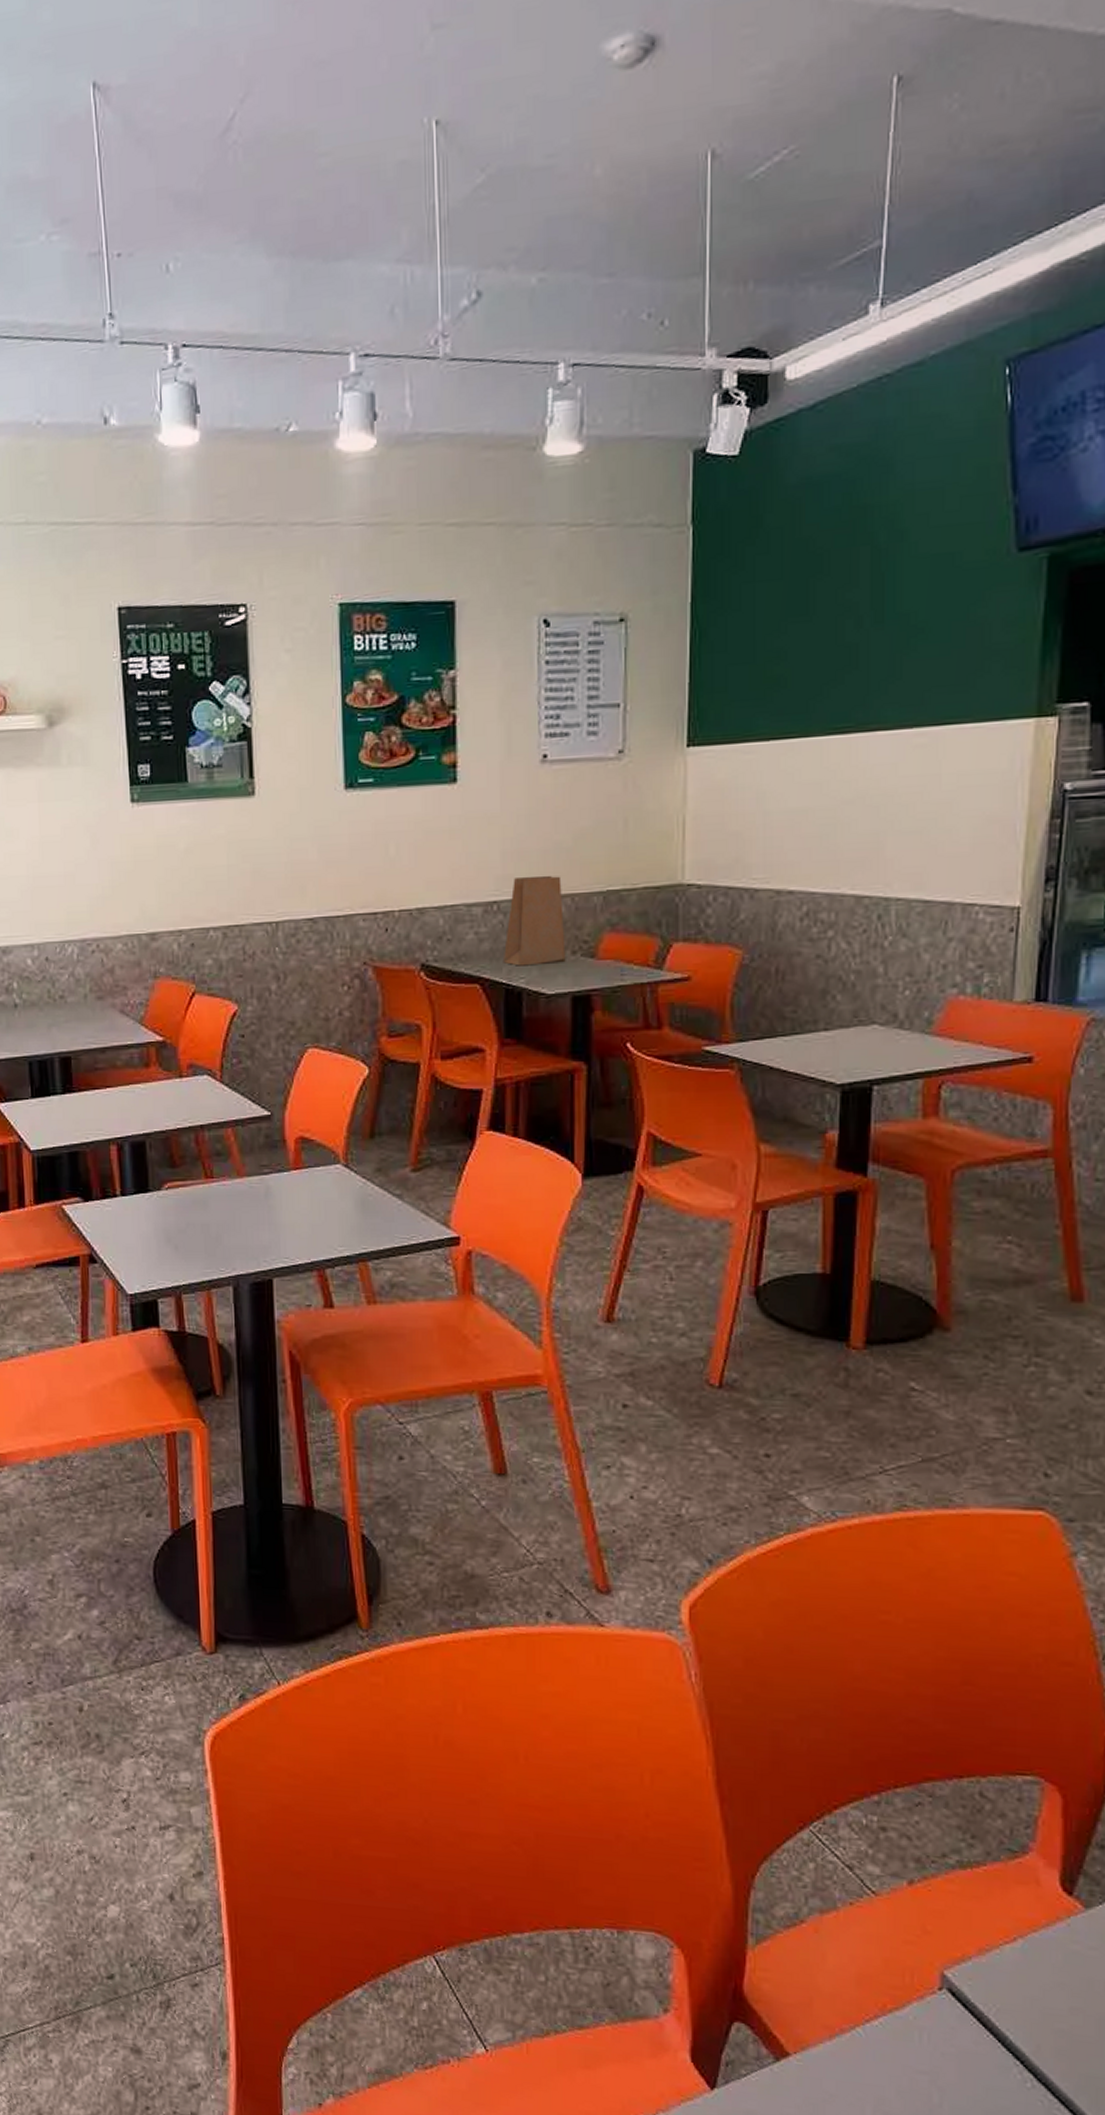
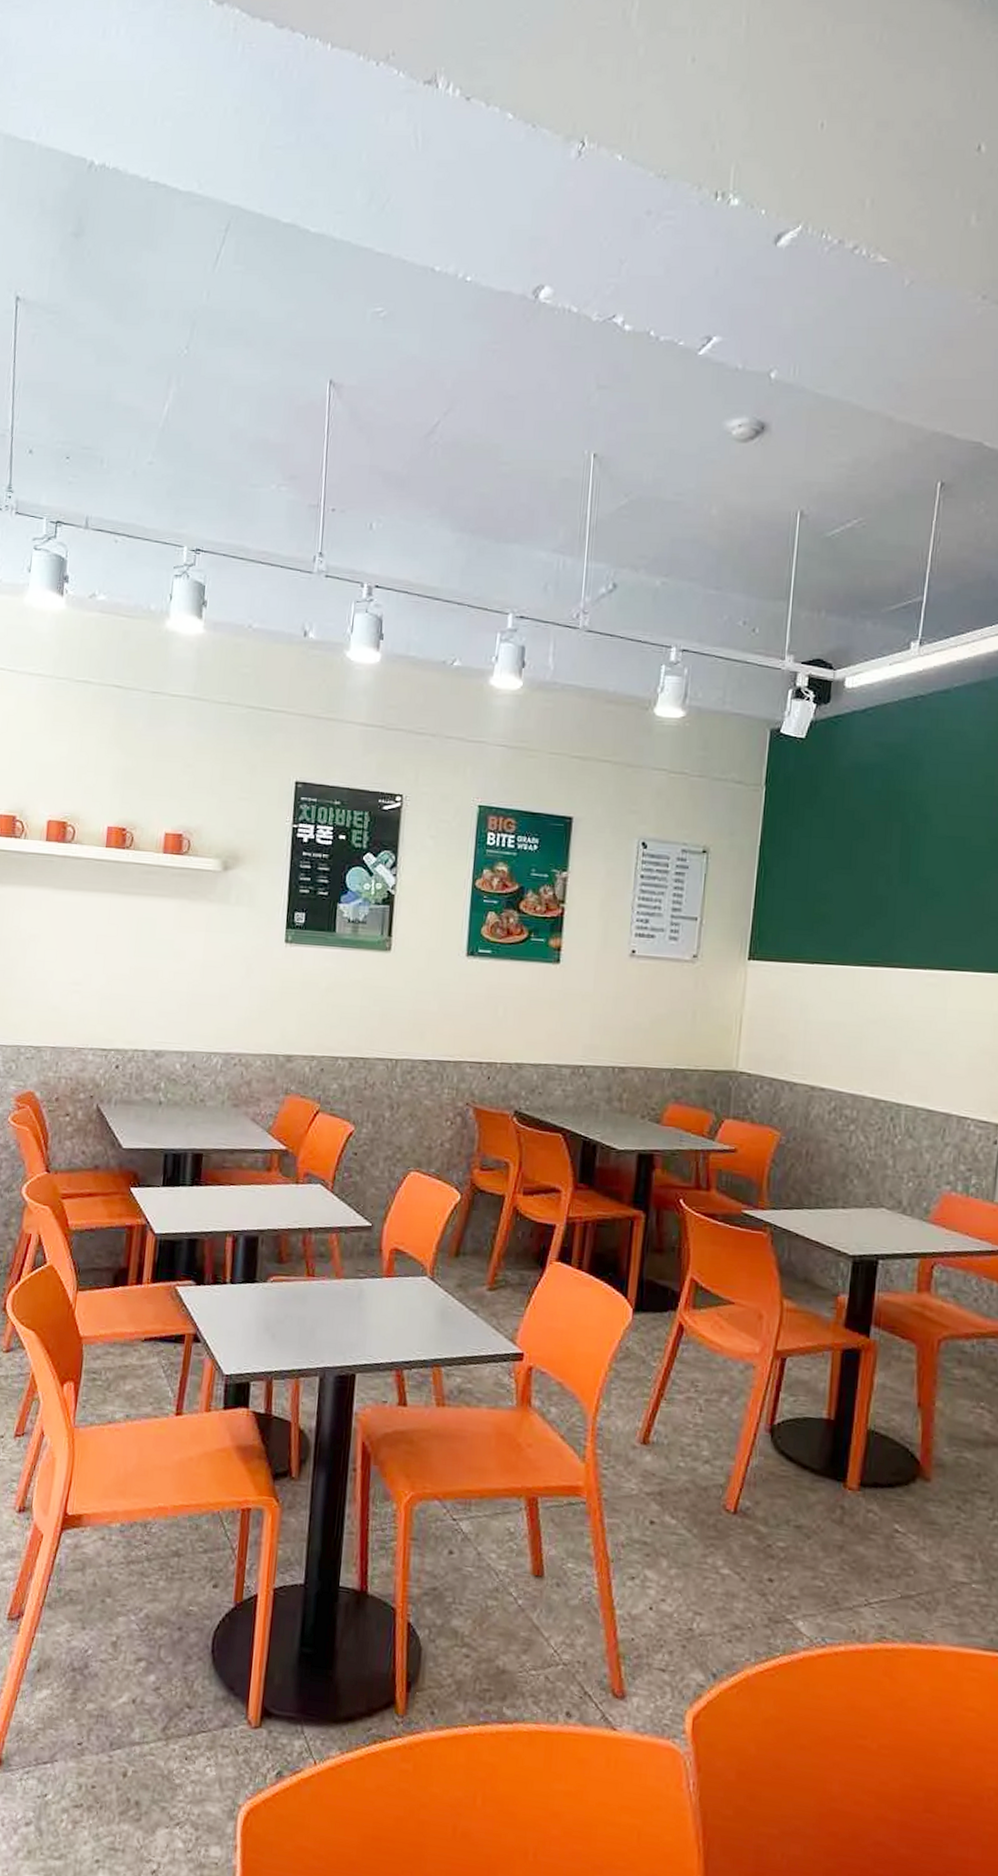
paper bag: present [502,875,566,966] -> none [583,1048,638,1125]

